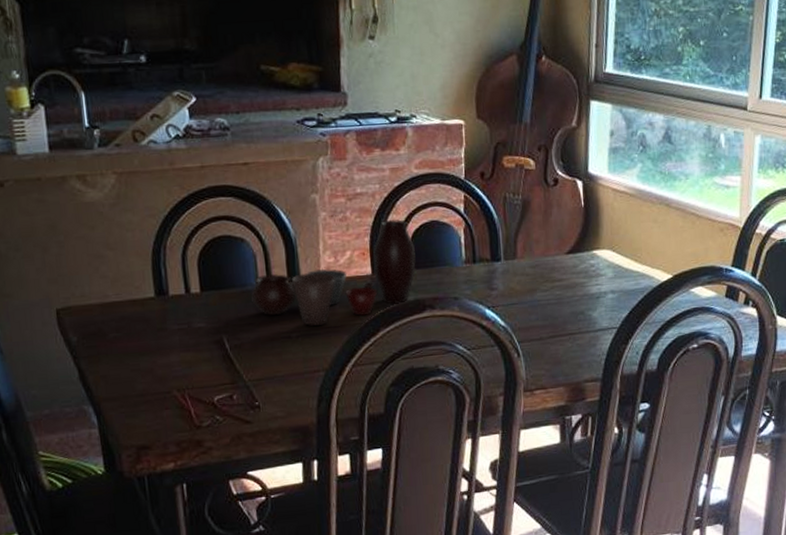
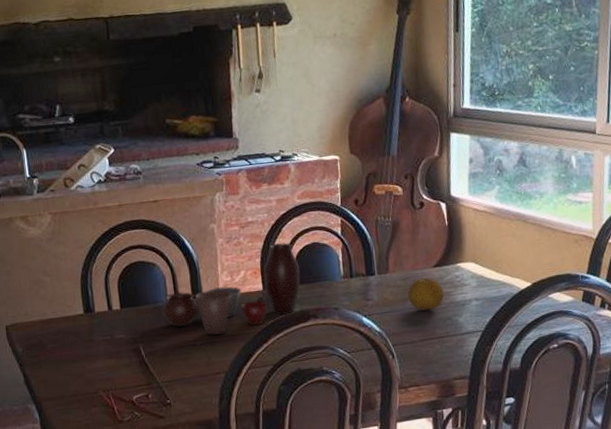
fruit: none [537,265,577,303] -> present [408,277,444,311]

